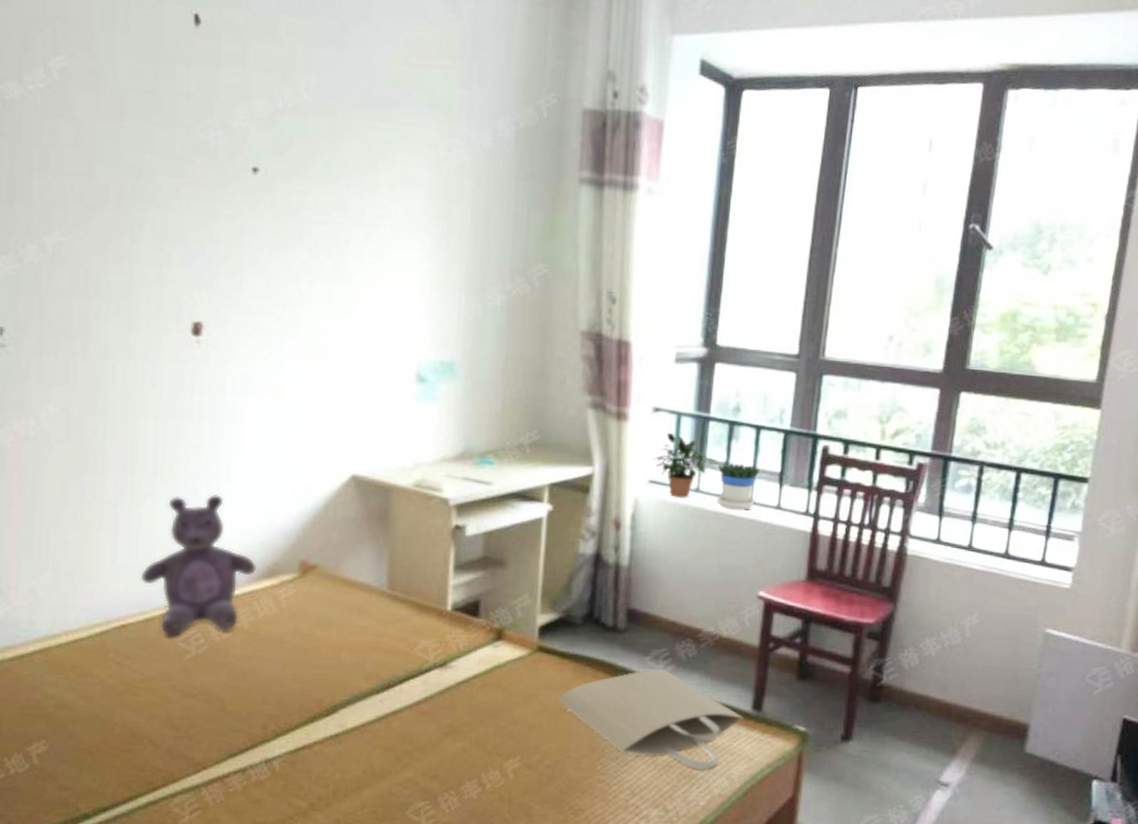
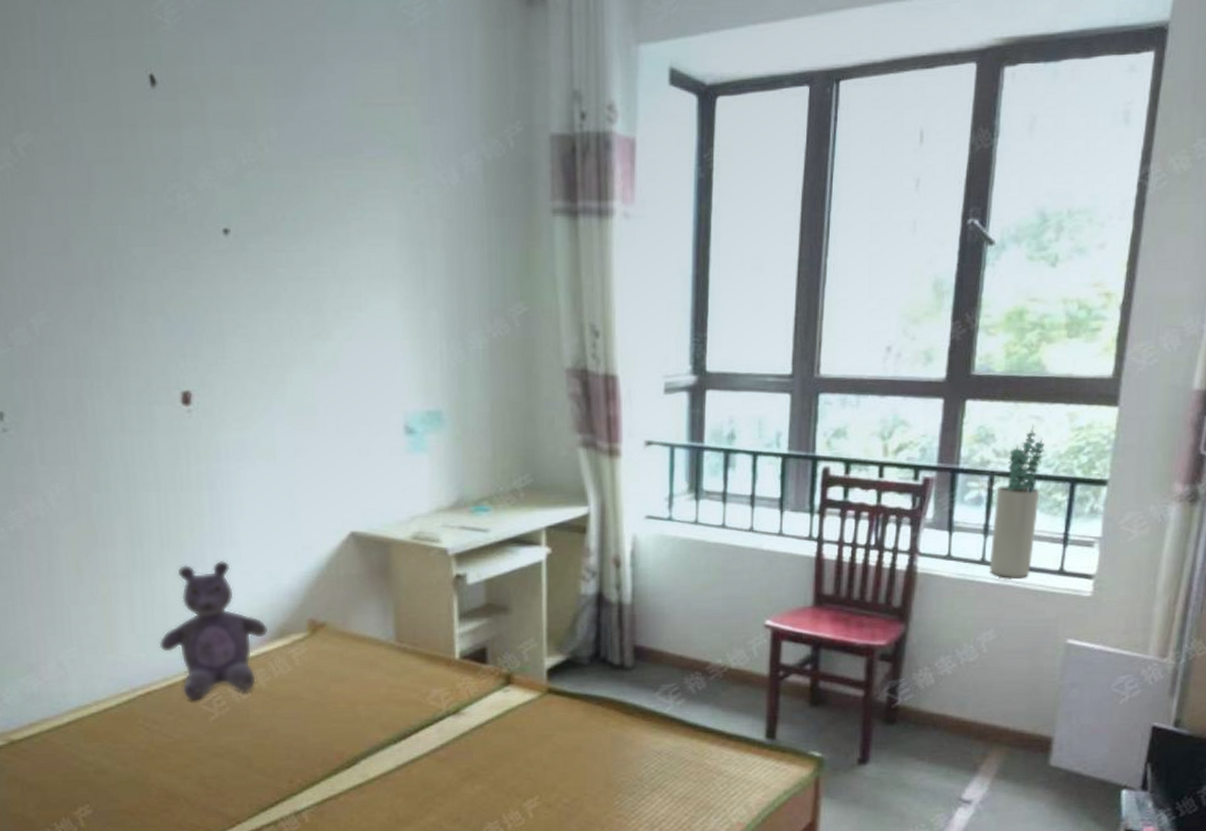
tote bag: present [557,669,744,770] -> none [570,704,758,801]
potted plant: present [653,432,717,498] -> none [649,465,715,532]
flowerpot: present [717,463,759,511] -> none [716,492,758,541]
vase: none [975,421,1032,567] -> present [989,425,1045,579]

